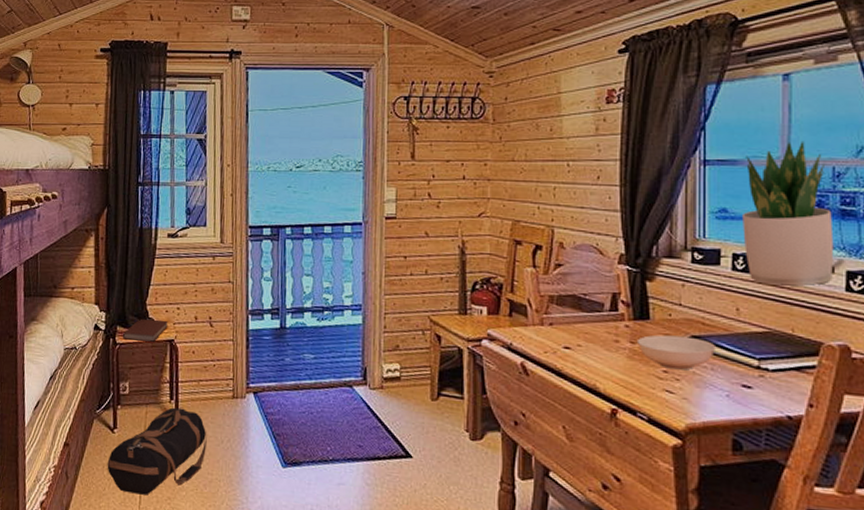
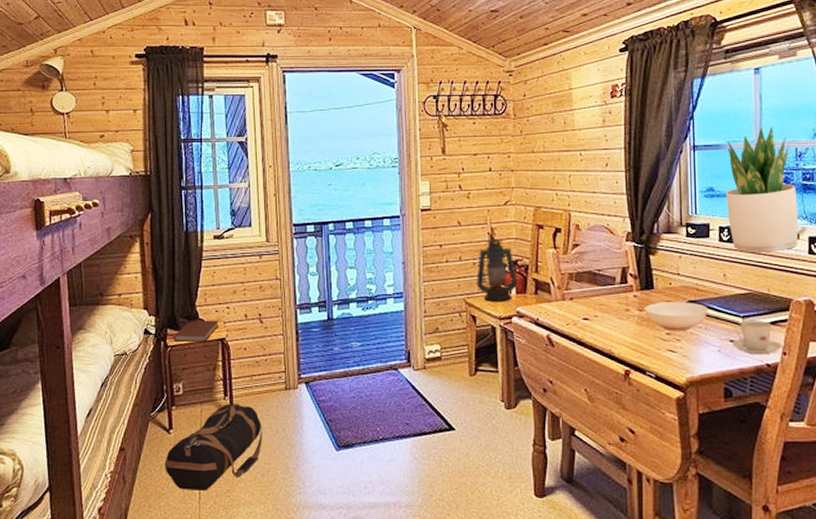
lantern: none [443,252,490,323] -> present [476,238,518,302]
teacup: none [743,363,809,405] -> present [731,319,783,355]

